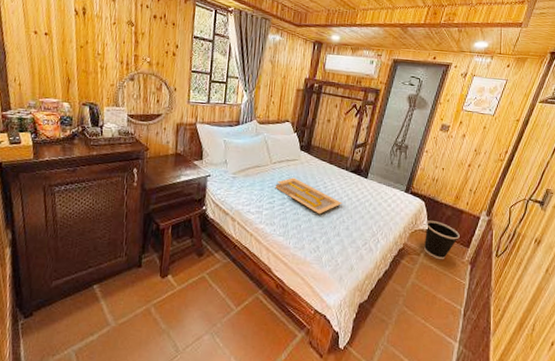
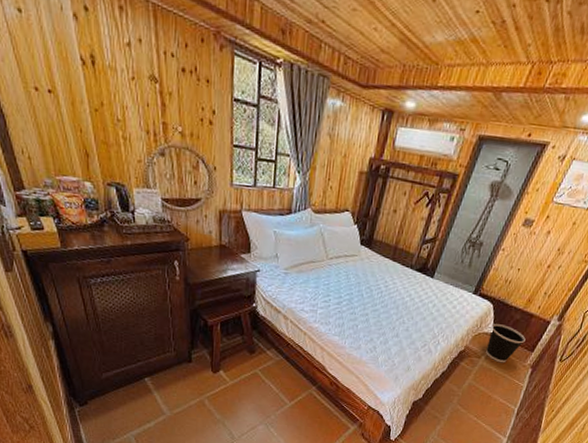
serving tray: present [275,177,342,214] -> none [331,275,404,315]

